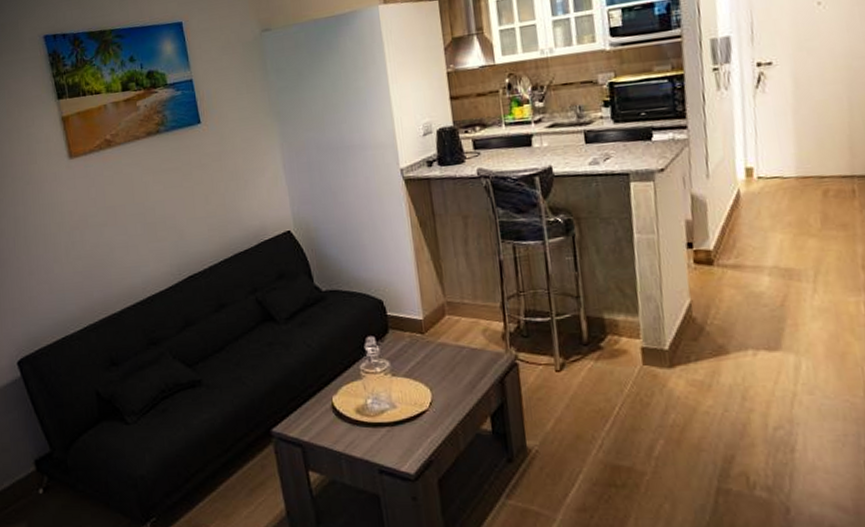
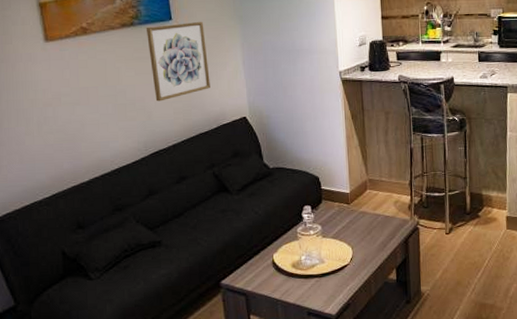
wall art: none [174,122,248,218] -> present [147,22,210,102]

